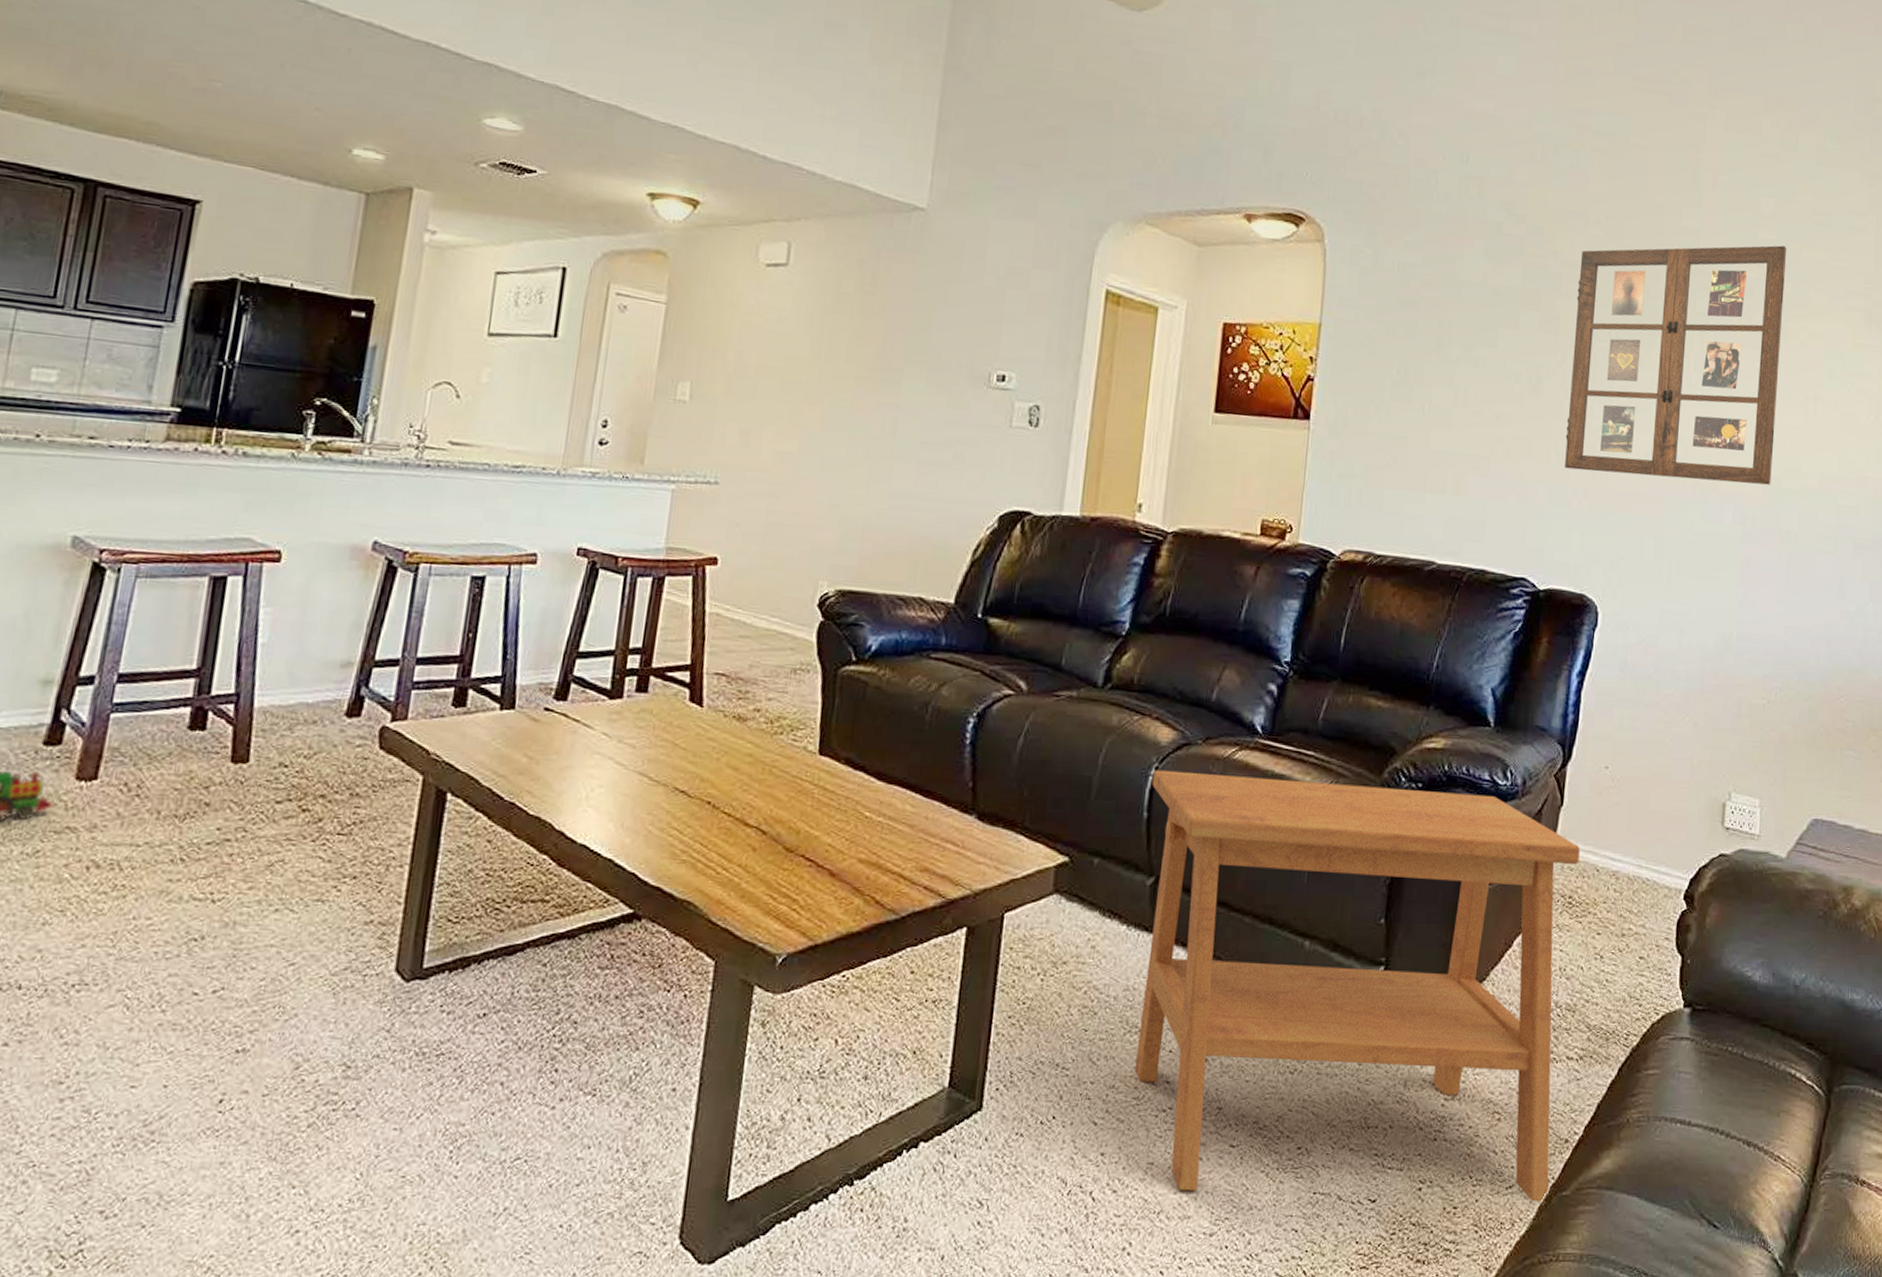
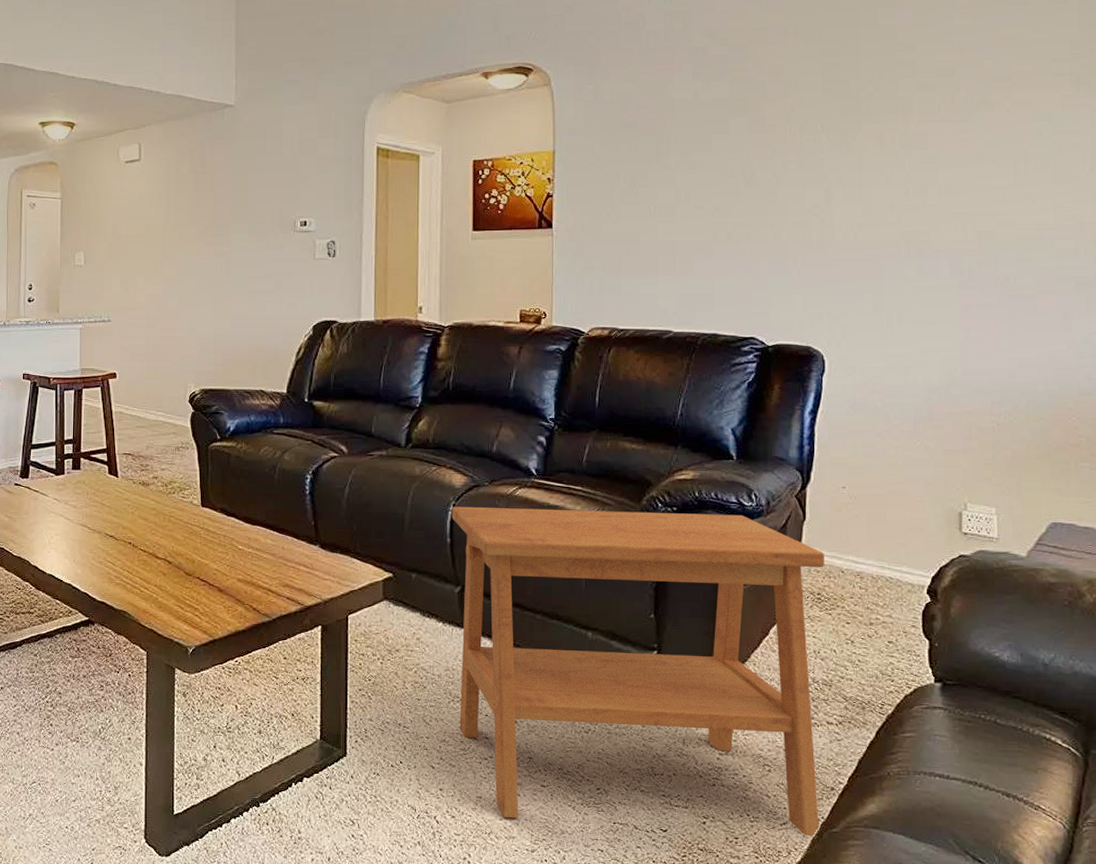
picture frame: present [1565,245,1787,485] -> none [781,28,986,244]

